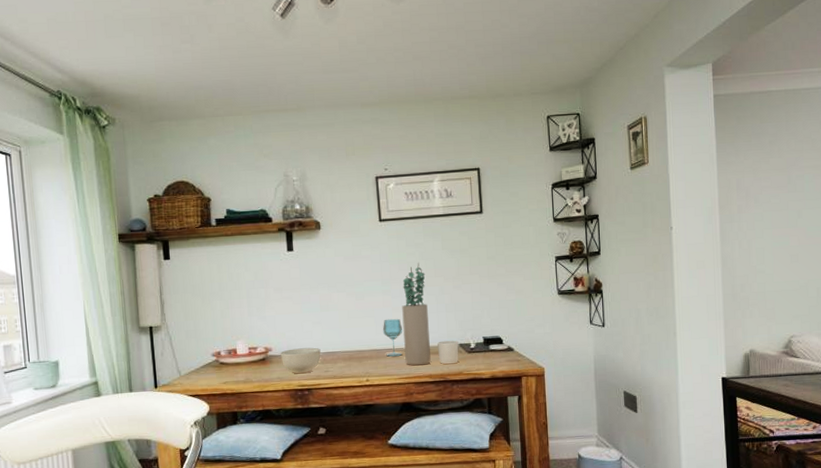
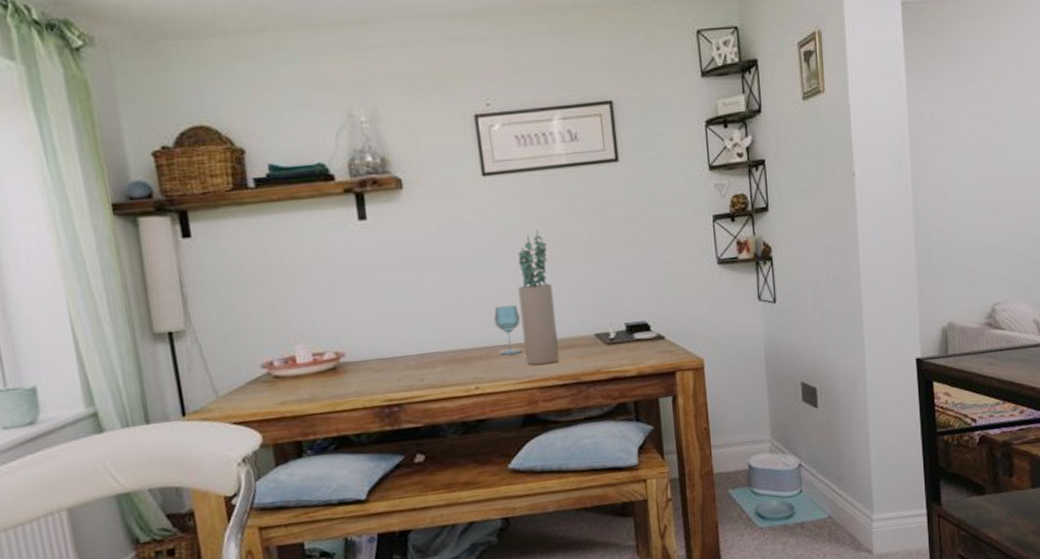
bowl: present [280,347,321,374] -> none [357,348,413,386]
mug: present [437,340,459,365] -> none [567,329,596,362]

